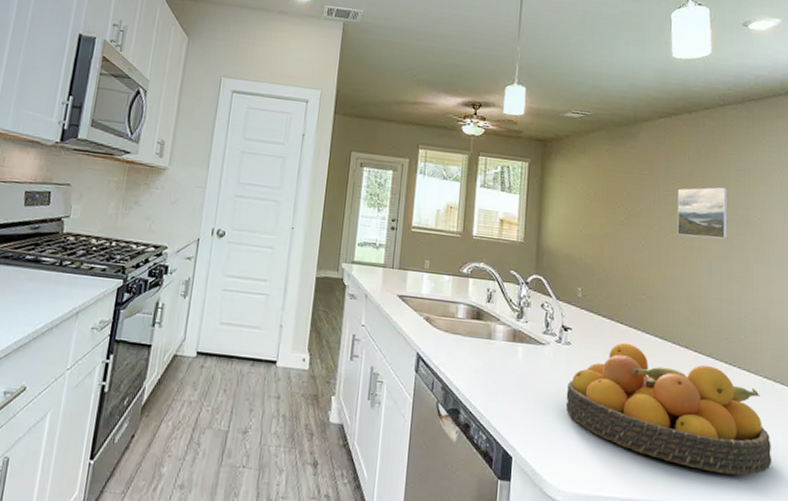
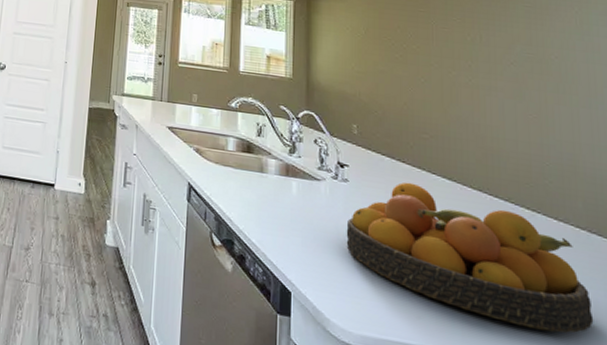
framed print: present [677,187,729,239] -> none [458,24,520,78]

